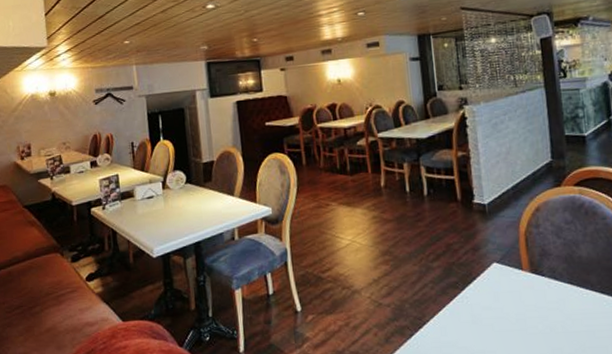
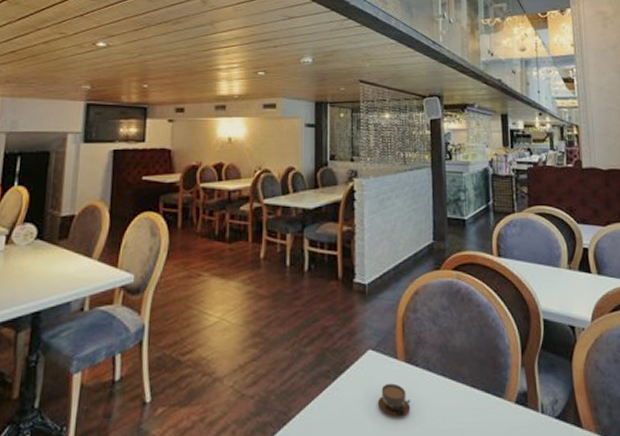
teacup: none [506,291,540,321] -> present [377,383,411,417]

